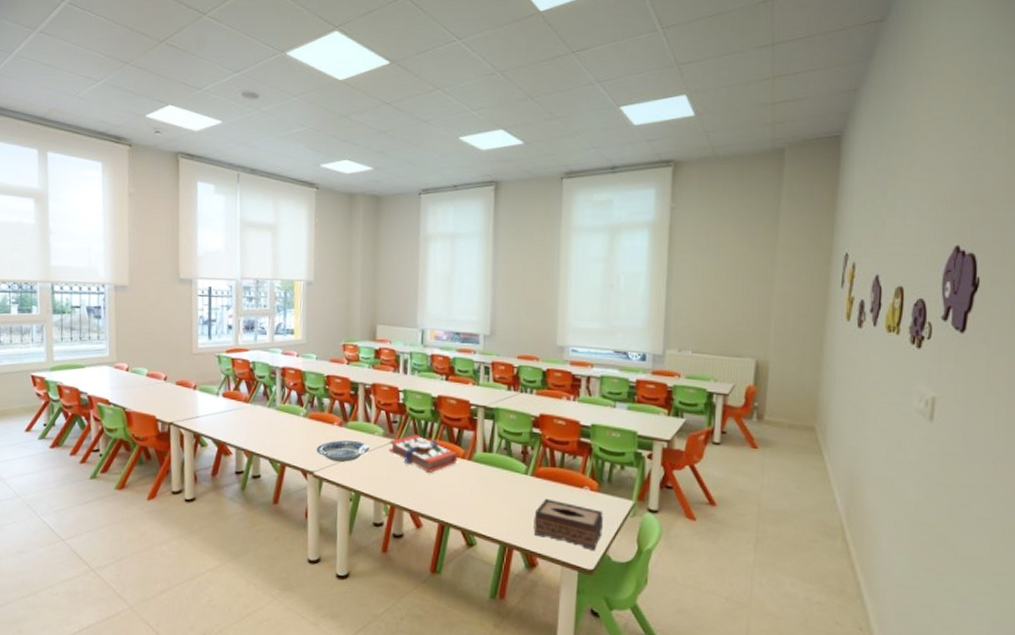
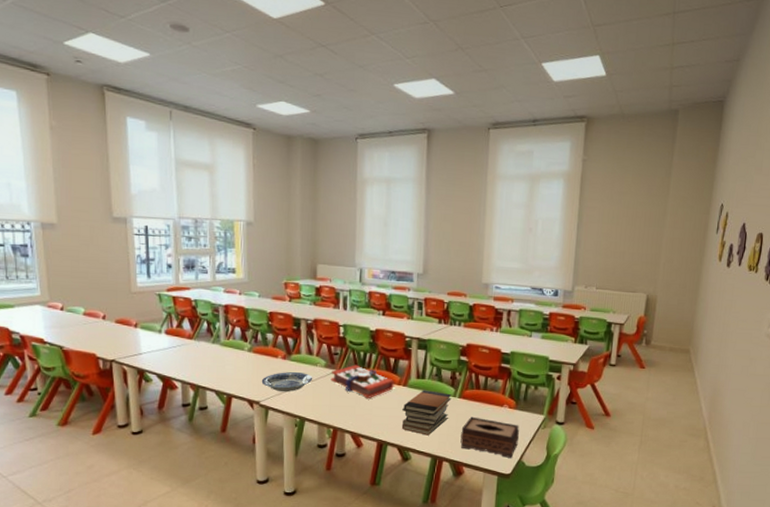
book stack: none [465,465,523,518] -> present [401,390,452,436]

